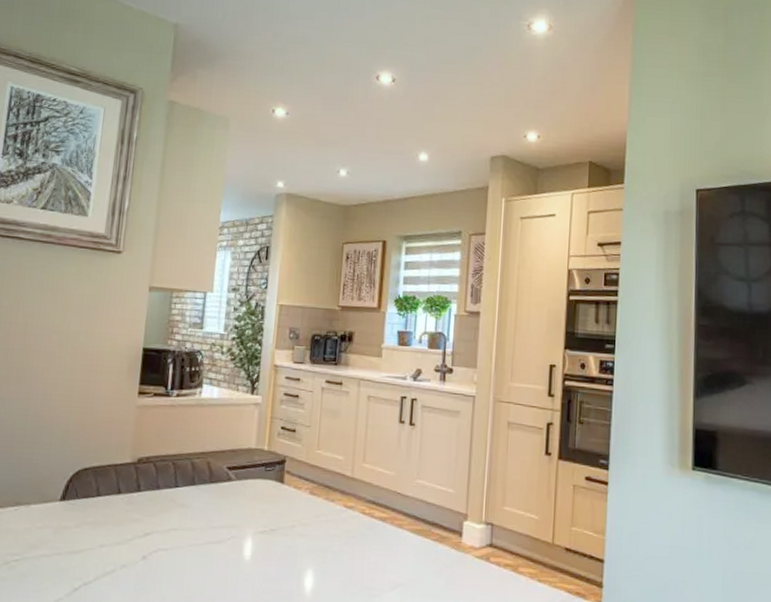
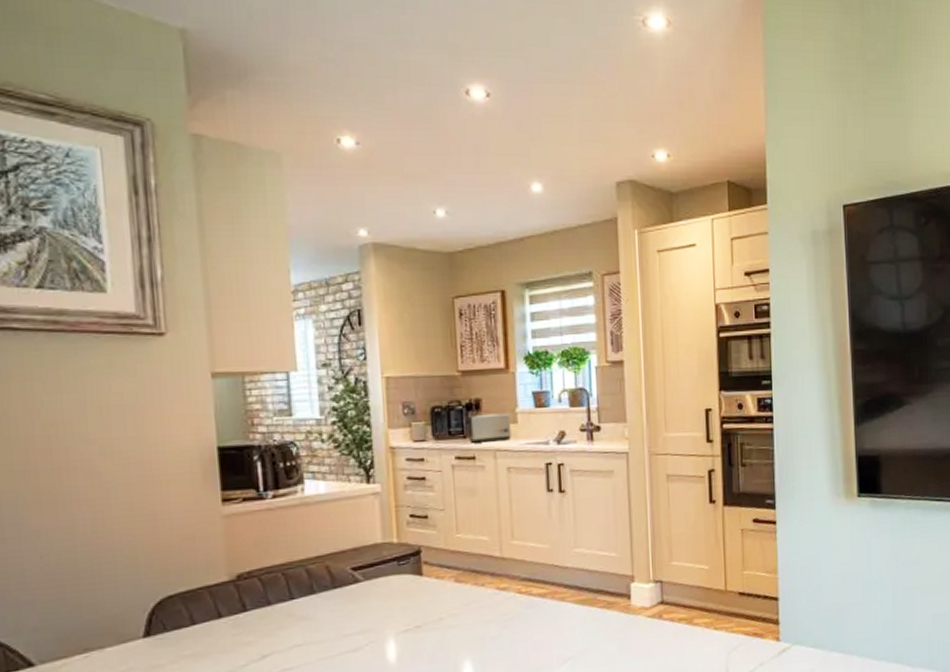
toaster: none [338,345,376,372] -> present [466,413,511,443]

